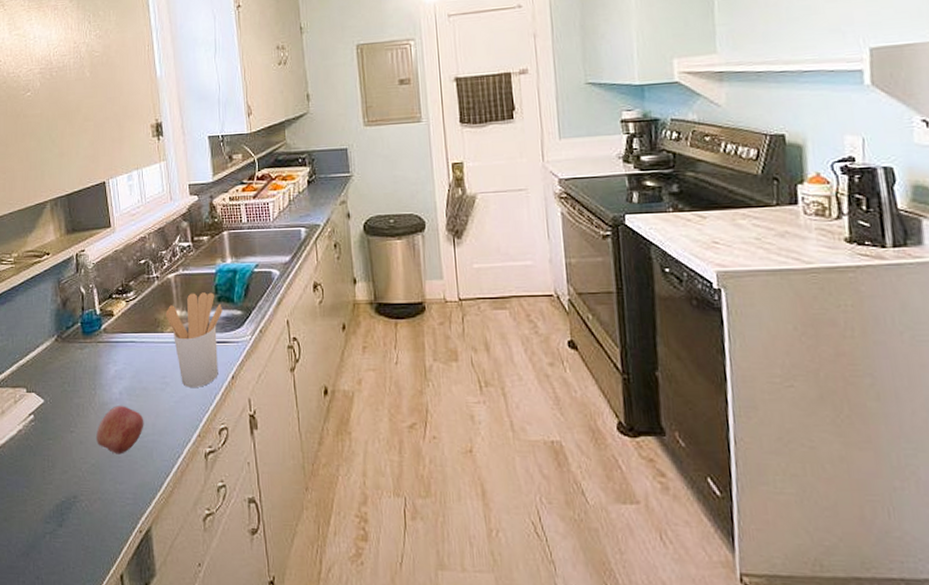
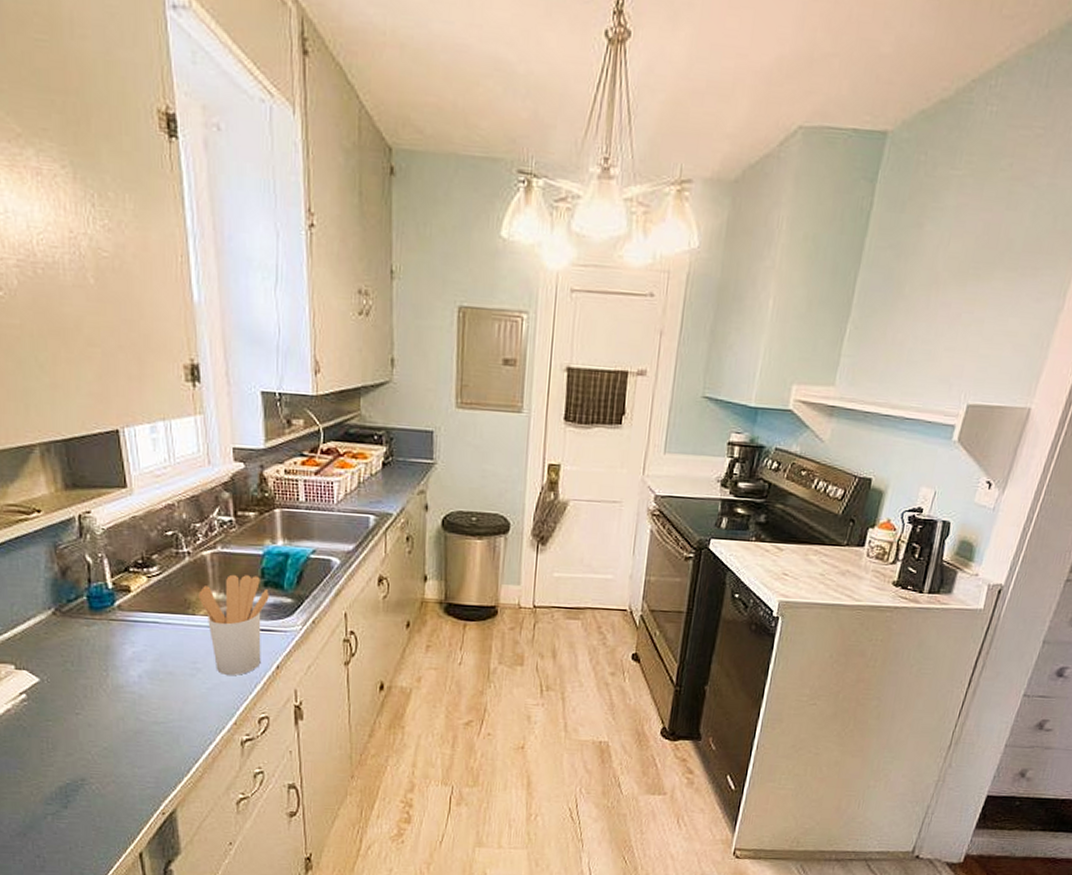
fruit: present [96,406,144,455] -> none [109,689,169,739]

